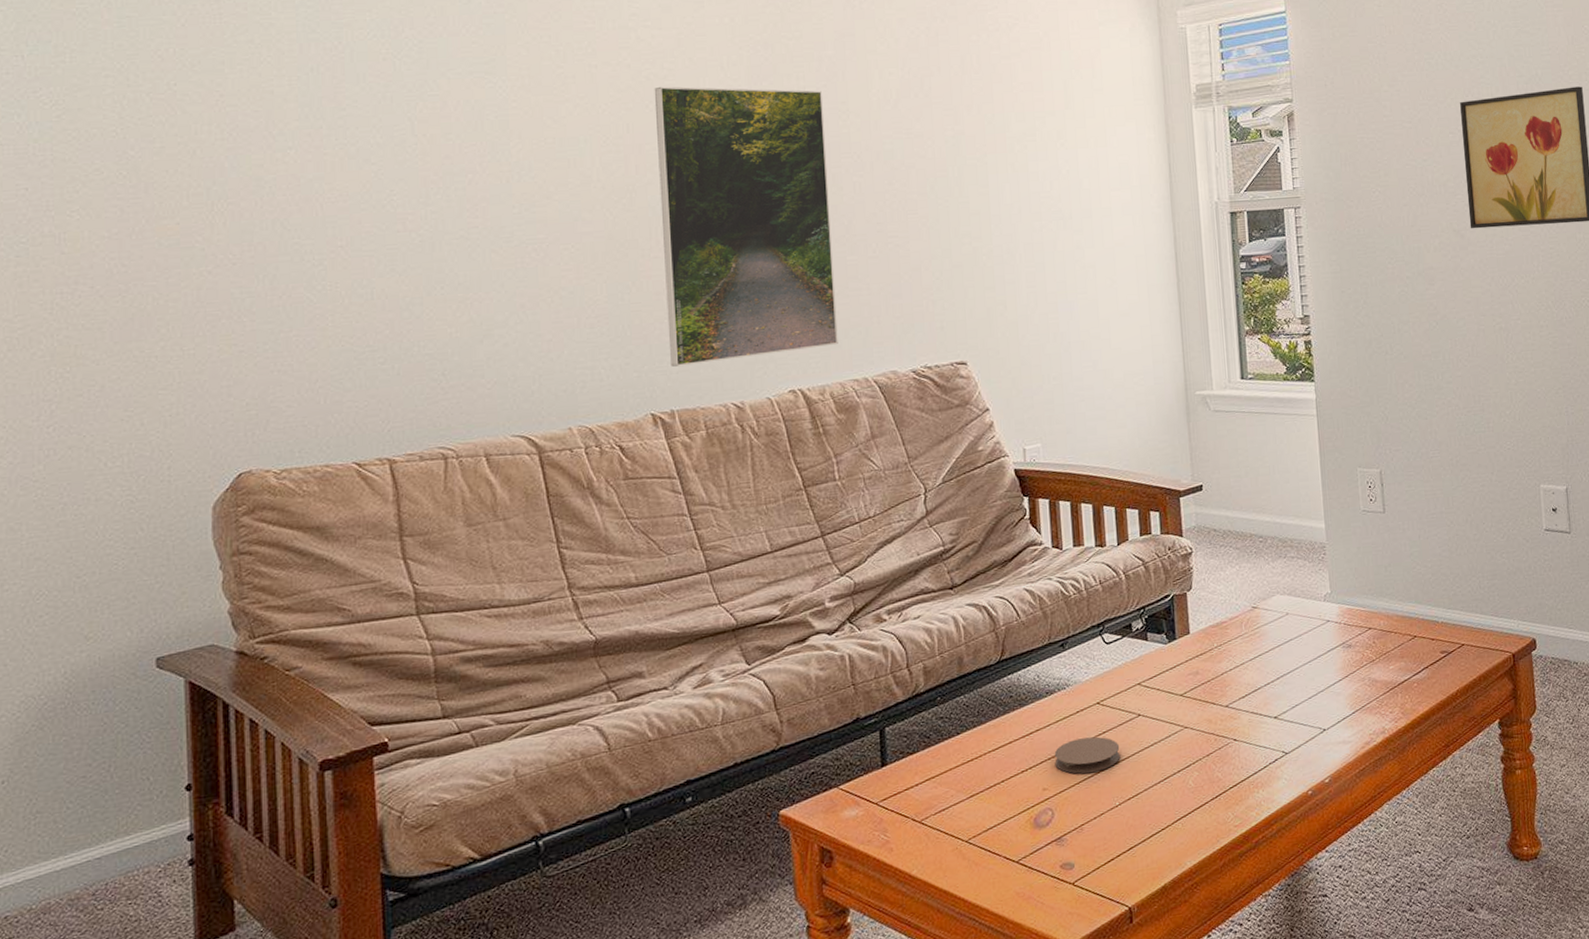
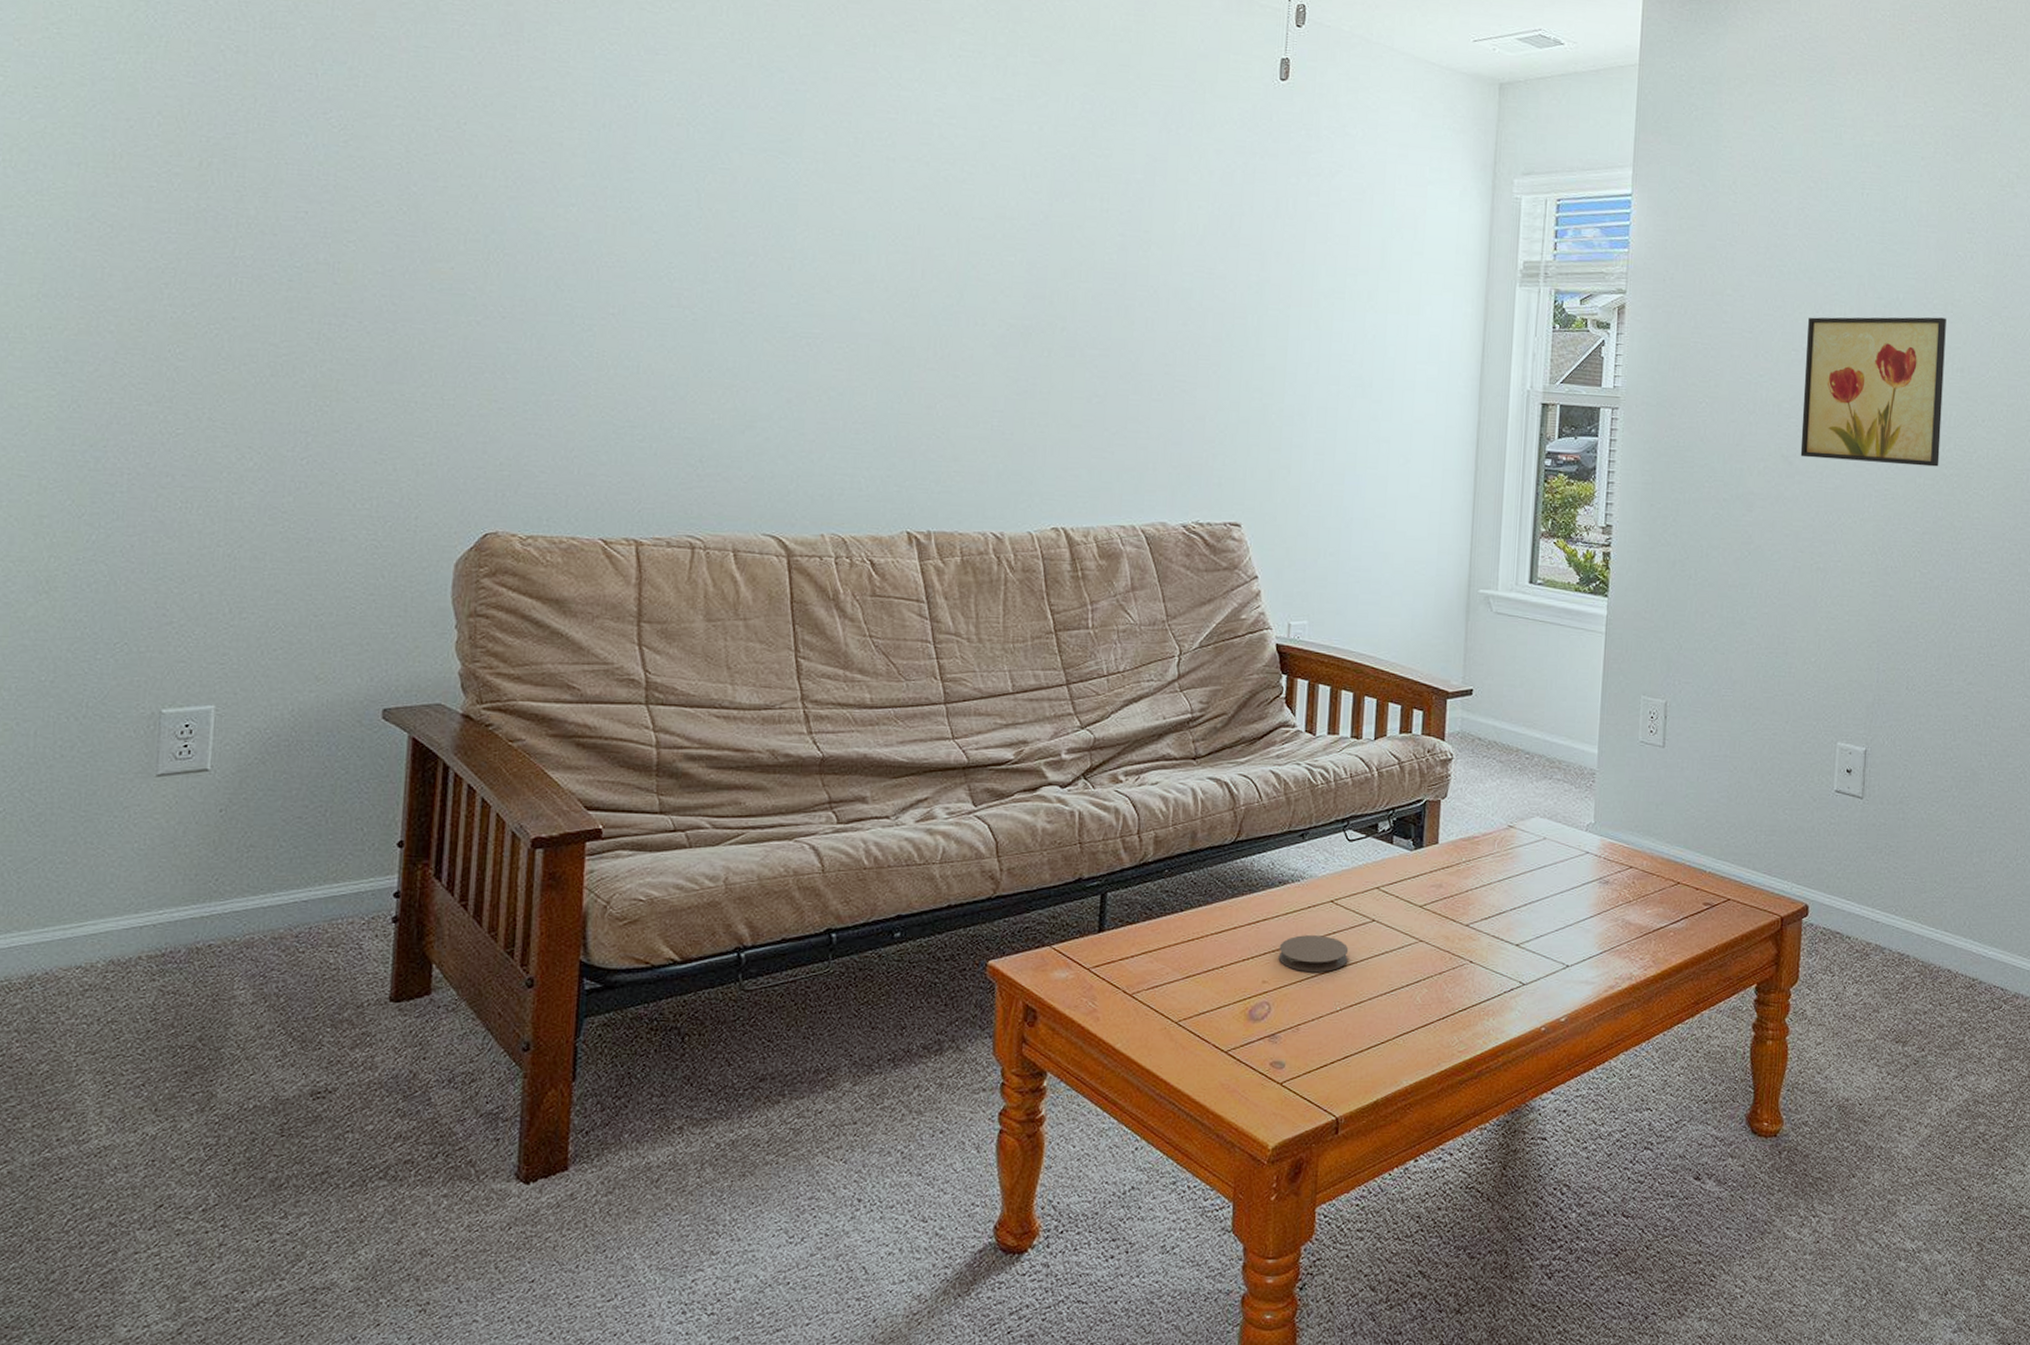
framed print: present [654,86,838,367] -> none [933,189,1125,487]

